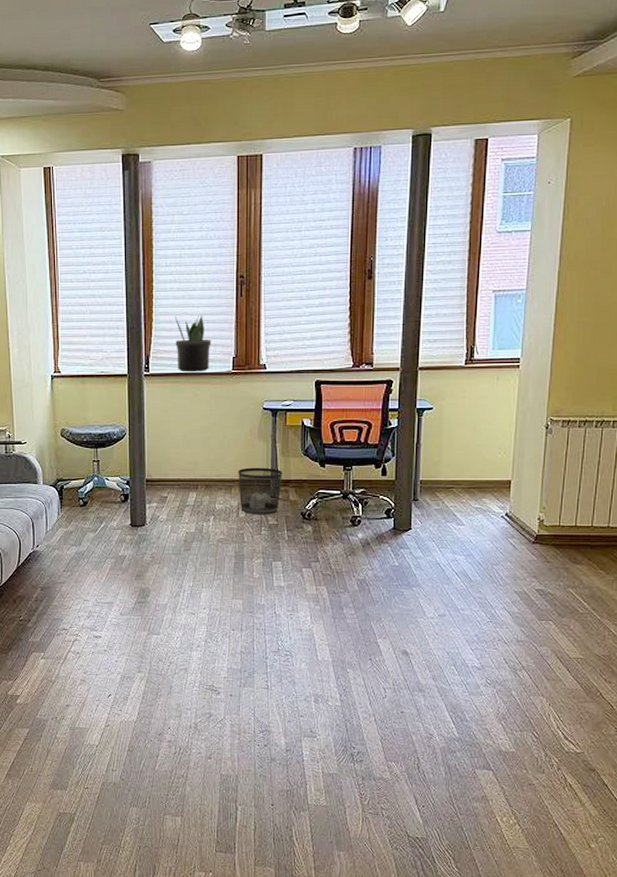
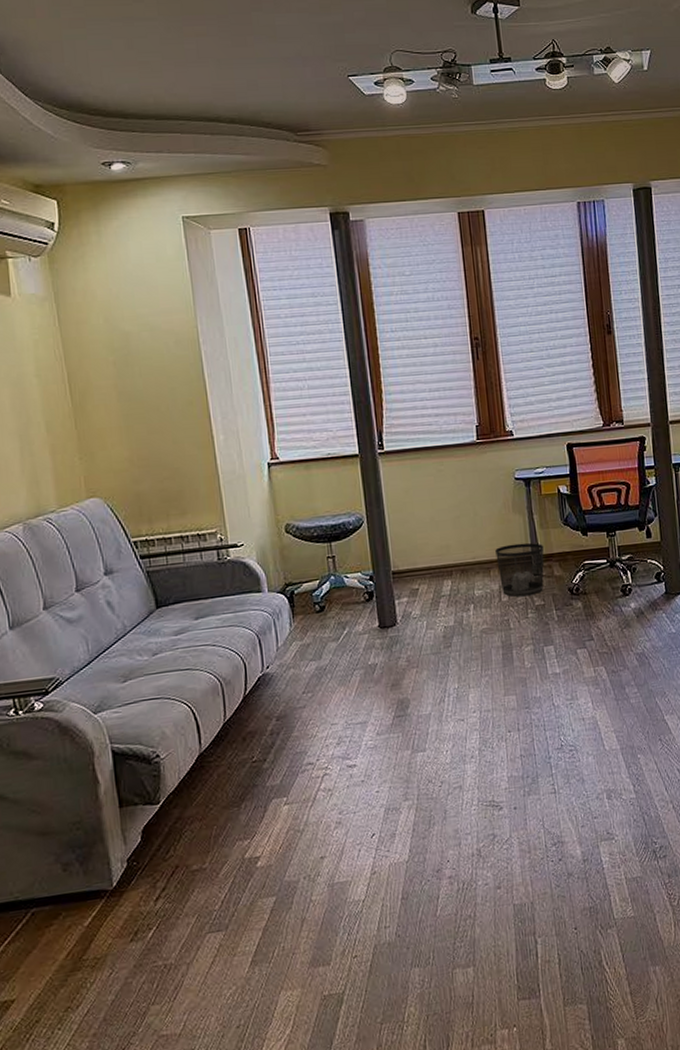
planter: present [174,315,211,372] -> none [406,382,451,447]

